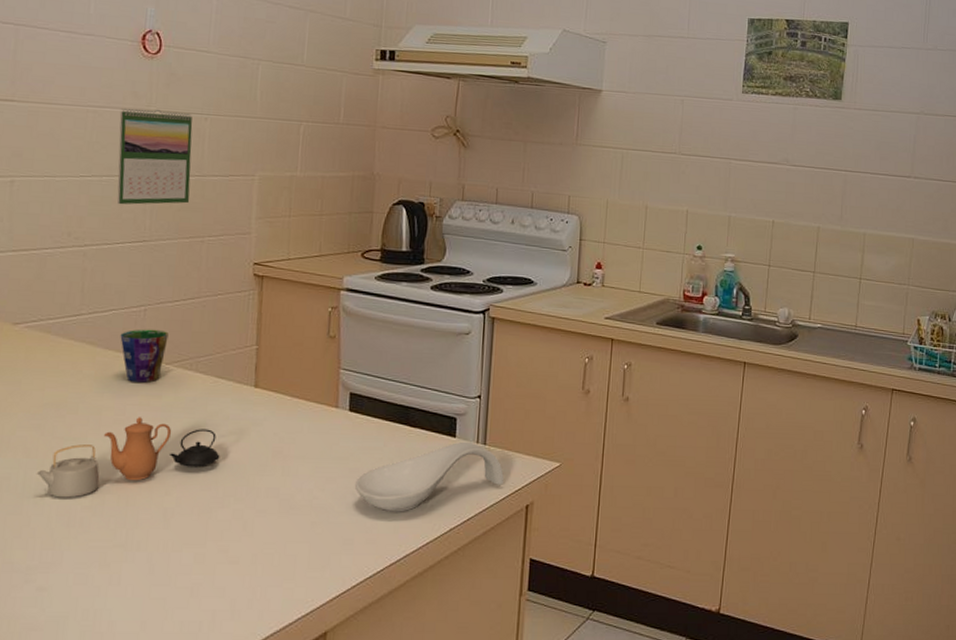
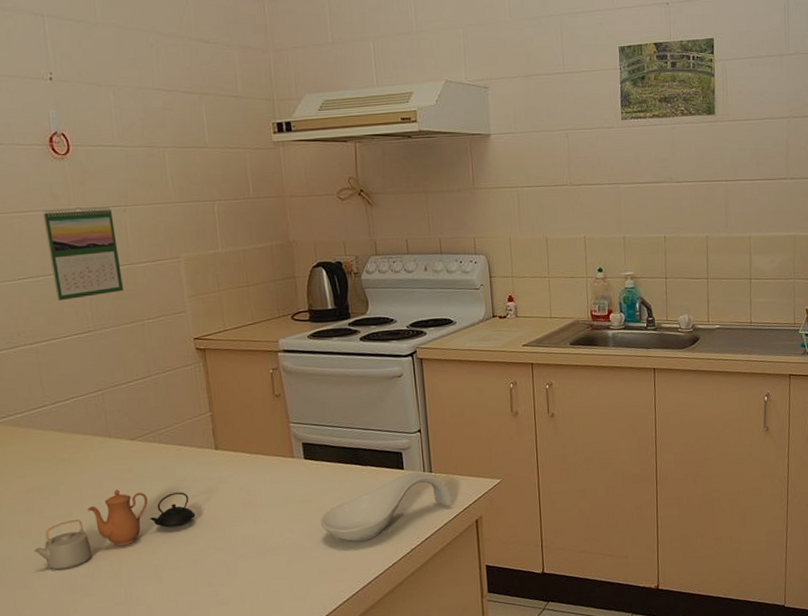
cup: present [120,329,169,383] -> none [84,410,129,460]

